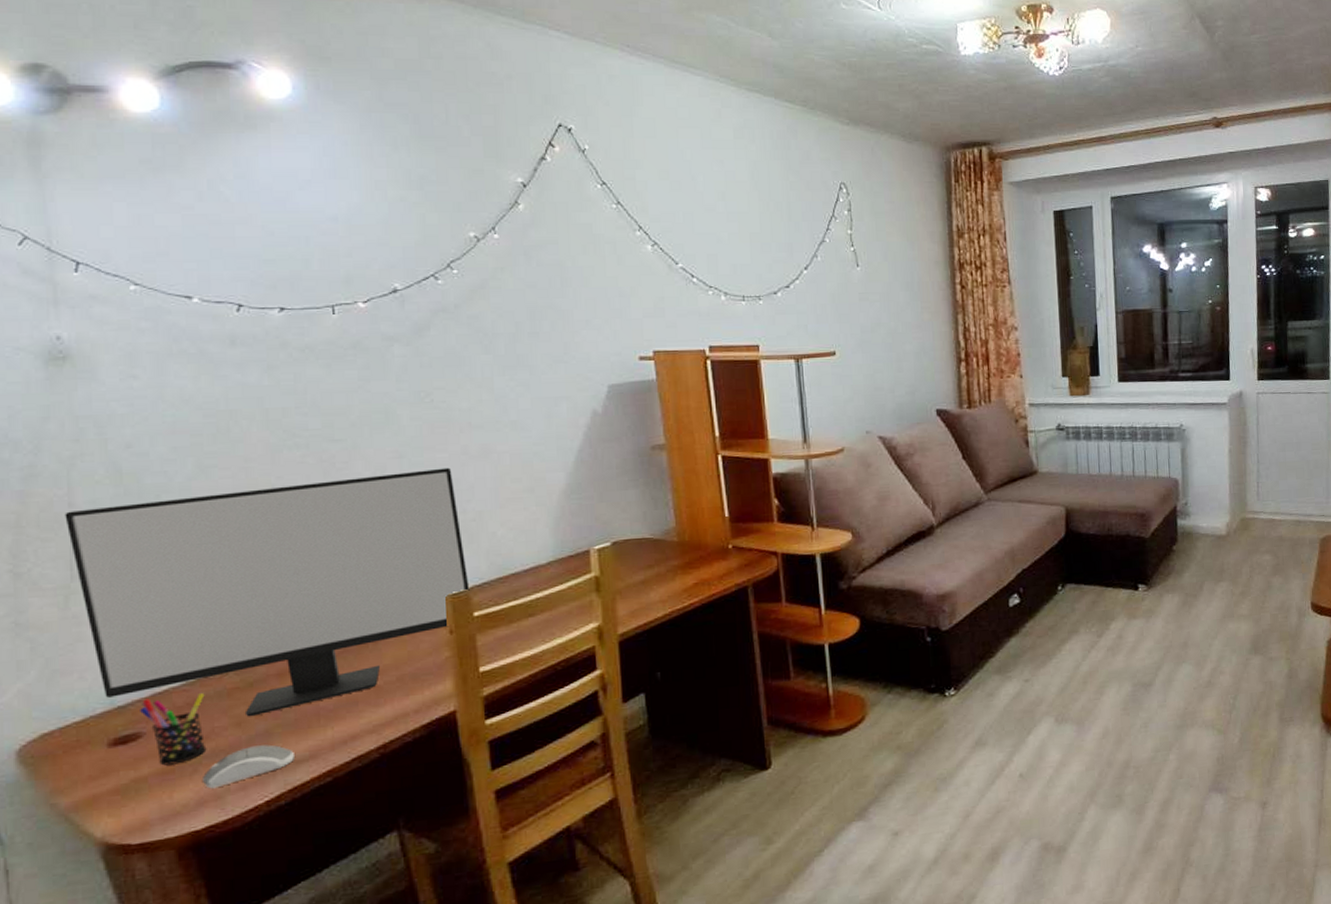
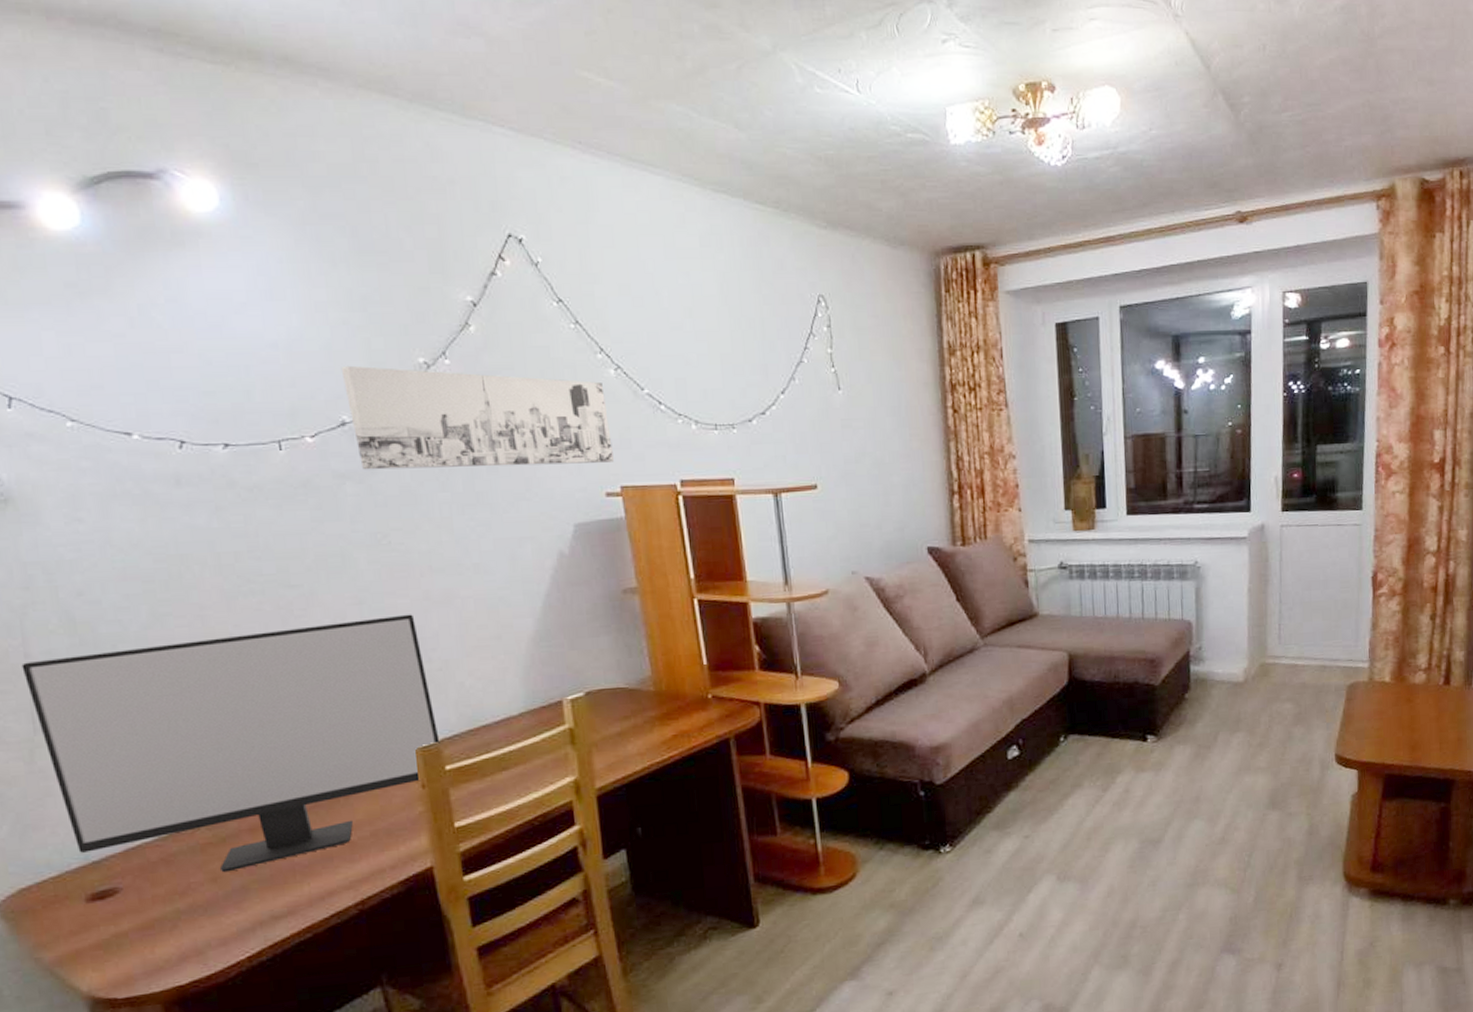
pen holder: present [140,693,207,766] -> none [115,849,185,921]
computer mouse: present [201,744,294,789] -> none [181,900,273,944]
wall art: none [396,238,647,334] -> present [341,365,614,470]

